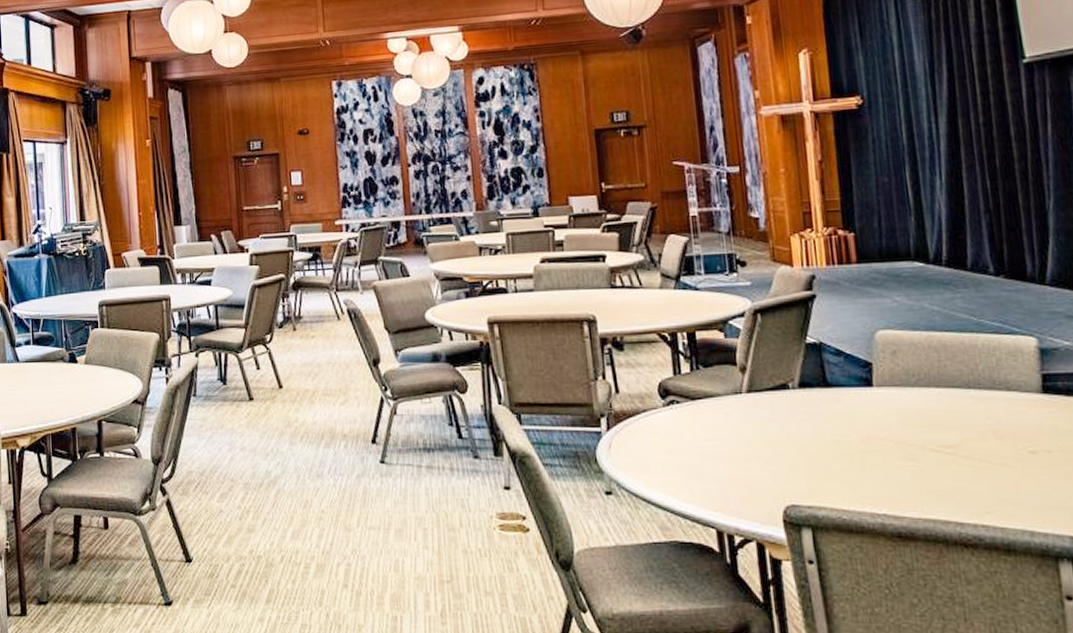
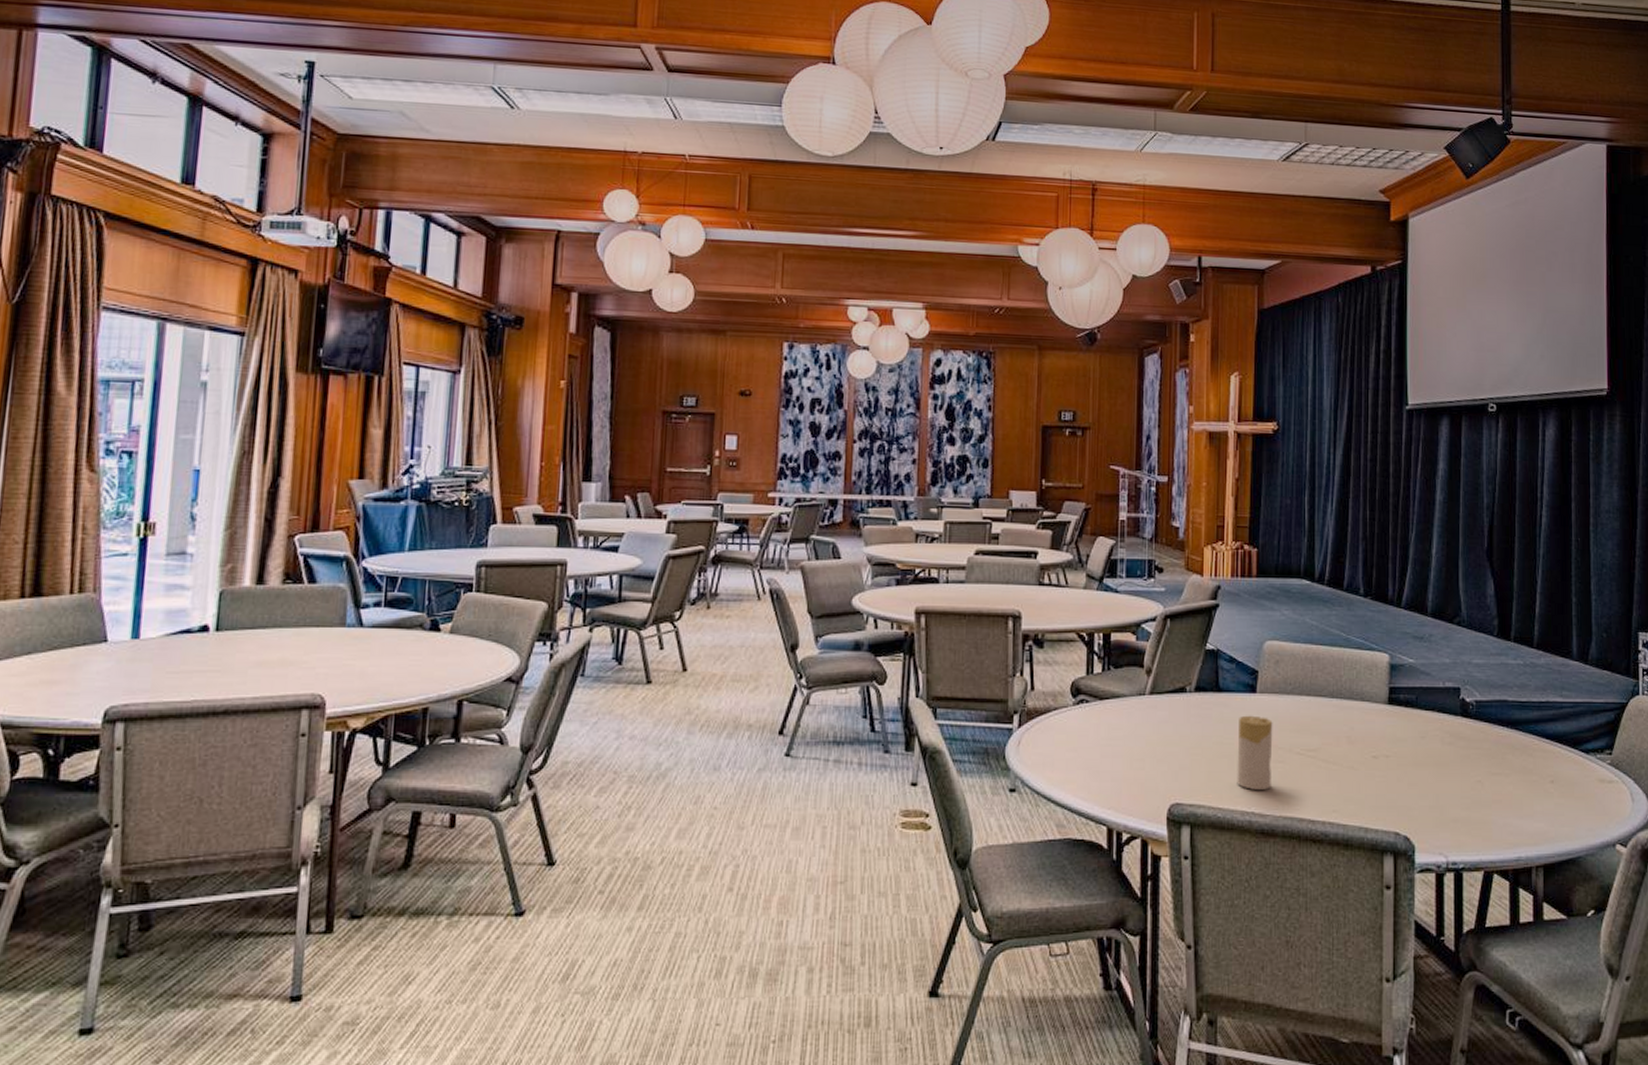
candle: none [855,410,904,490] -> present [1237,715,1273,790]

